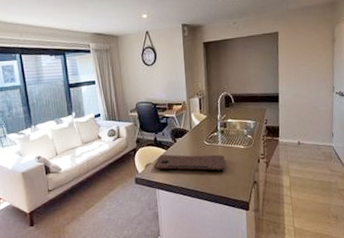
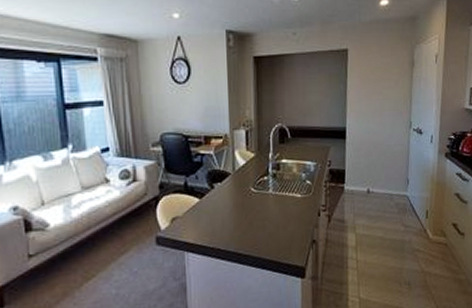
cutting board: present [153,154,226,171] -> none [182,205,278,227]

